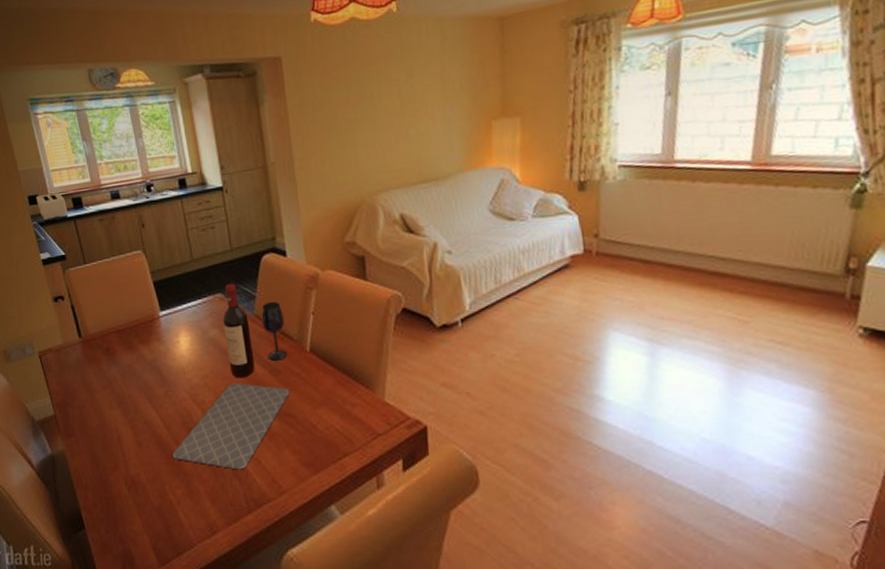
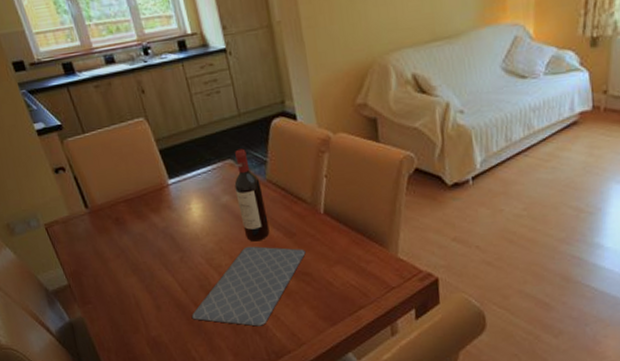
toaster: present [36,192,68,222] -> none [21,57,60,90]
wineglass: present [261,302,288,361] -> none [273,166,302,224]

